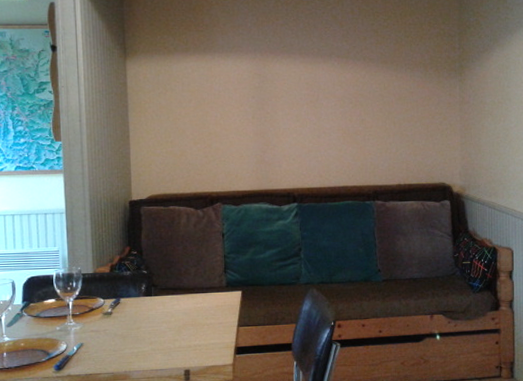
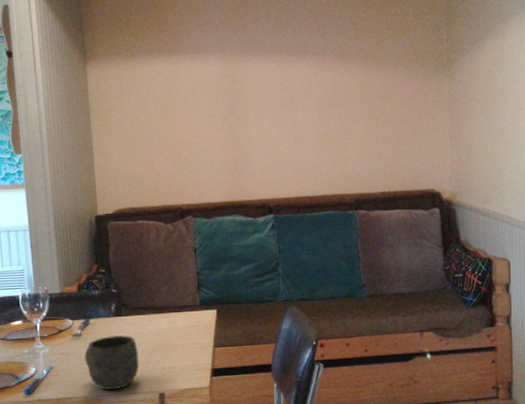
mug: none [114,314,167,367] -> present [84,335,139,390]

